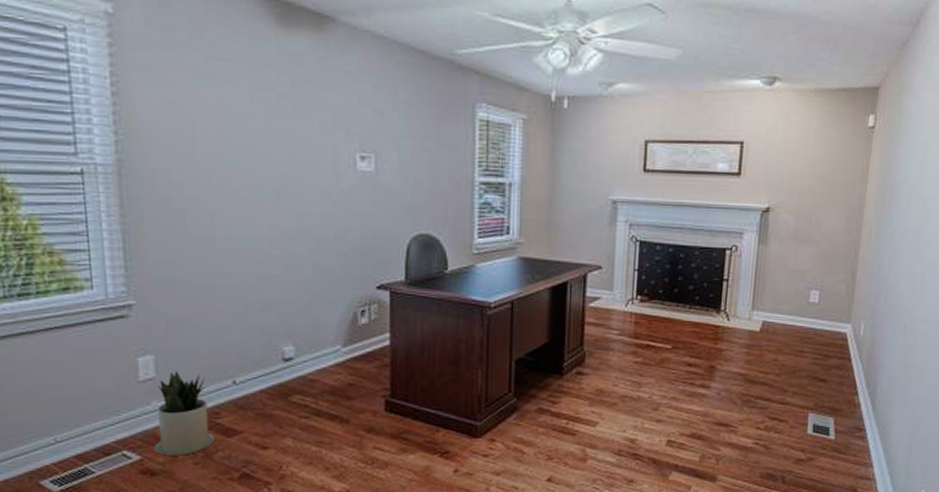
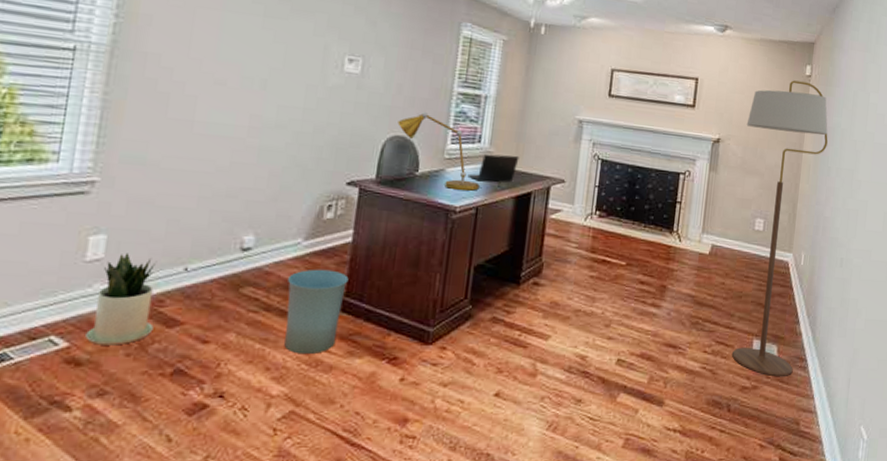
waste bin: none [333,373,392,453] -> present [284,269,349,354]
desk lamp: none [420,207,514,285] -> present [398,112,481,191]
laptop: none [499,244,552,275] -> present [467,153,519,183]
floor lamp: none [785,134,893,447] -> present [731,80,828,376]

